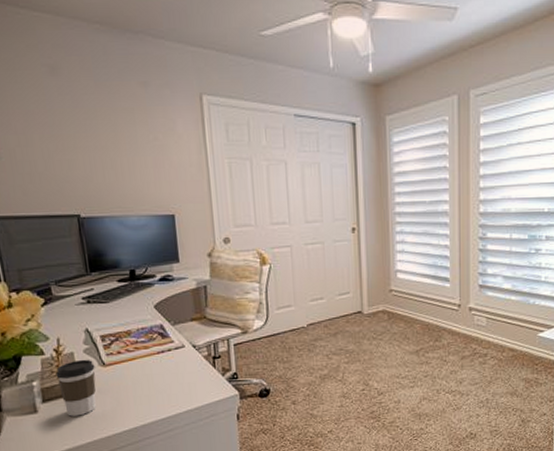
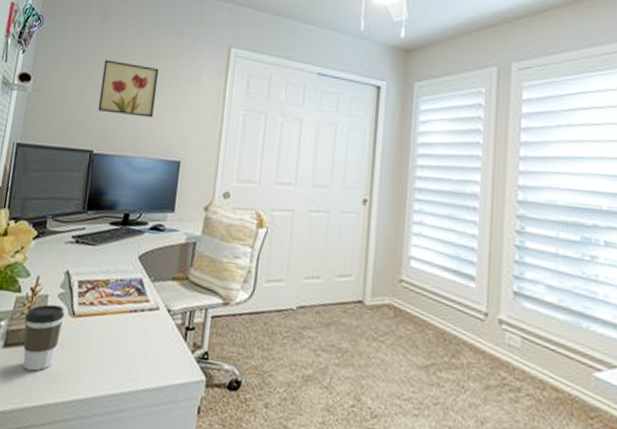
wall art: none [66,118,136,176] -> present [97,59,159,118]

